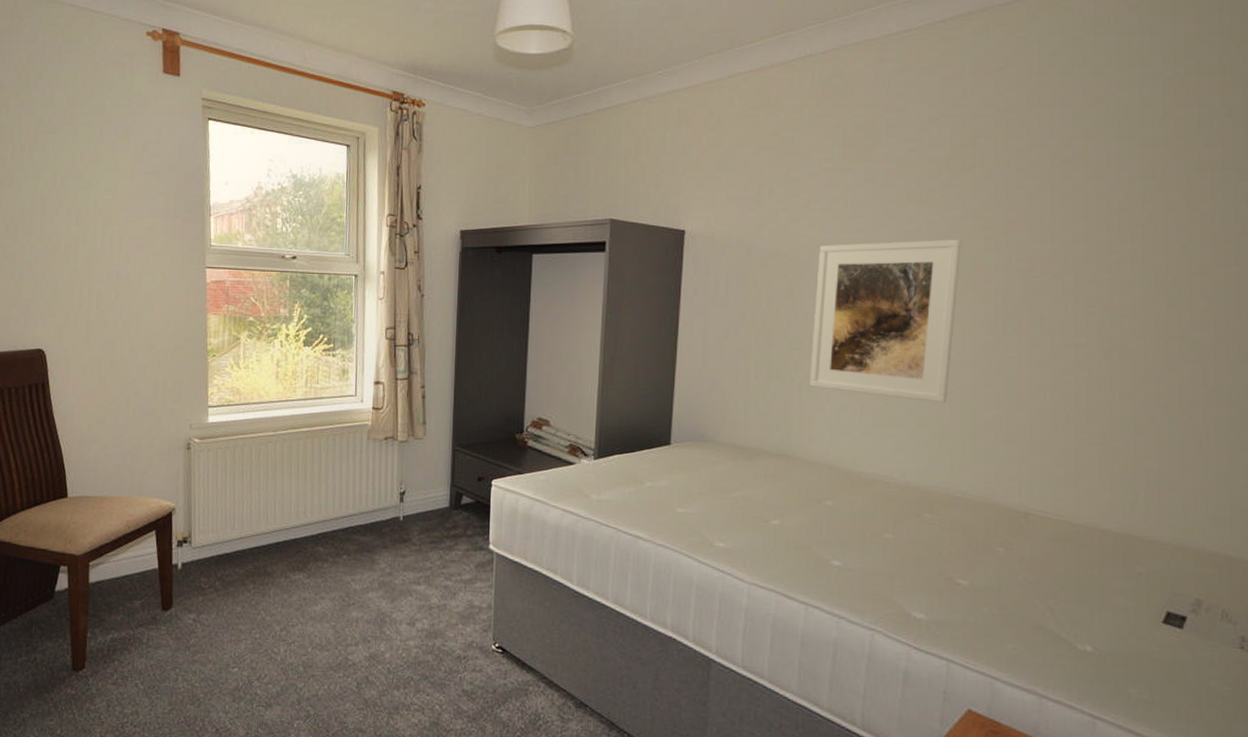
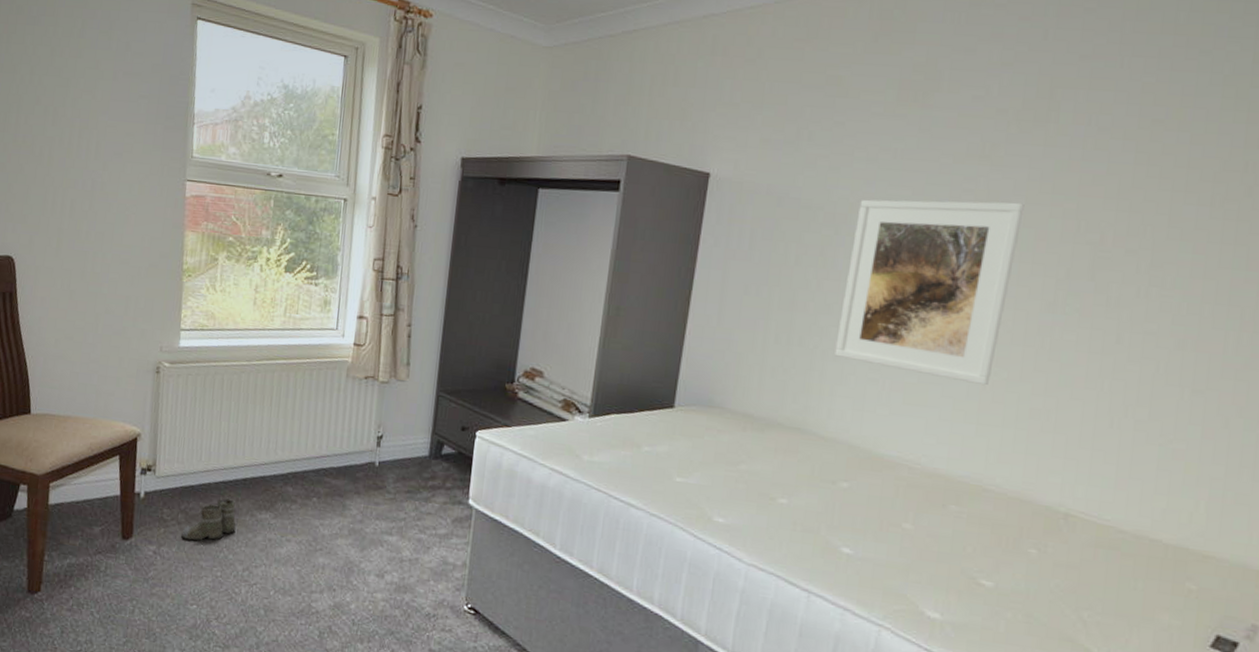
boots: none [219,562,272,609] -> present [181,497,236,545]

